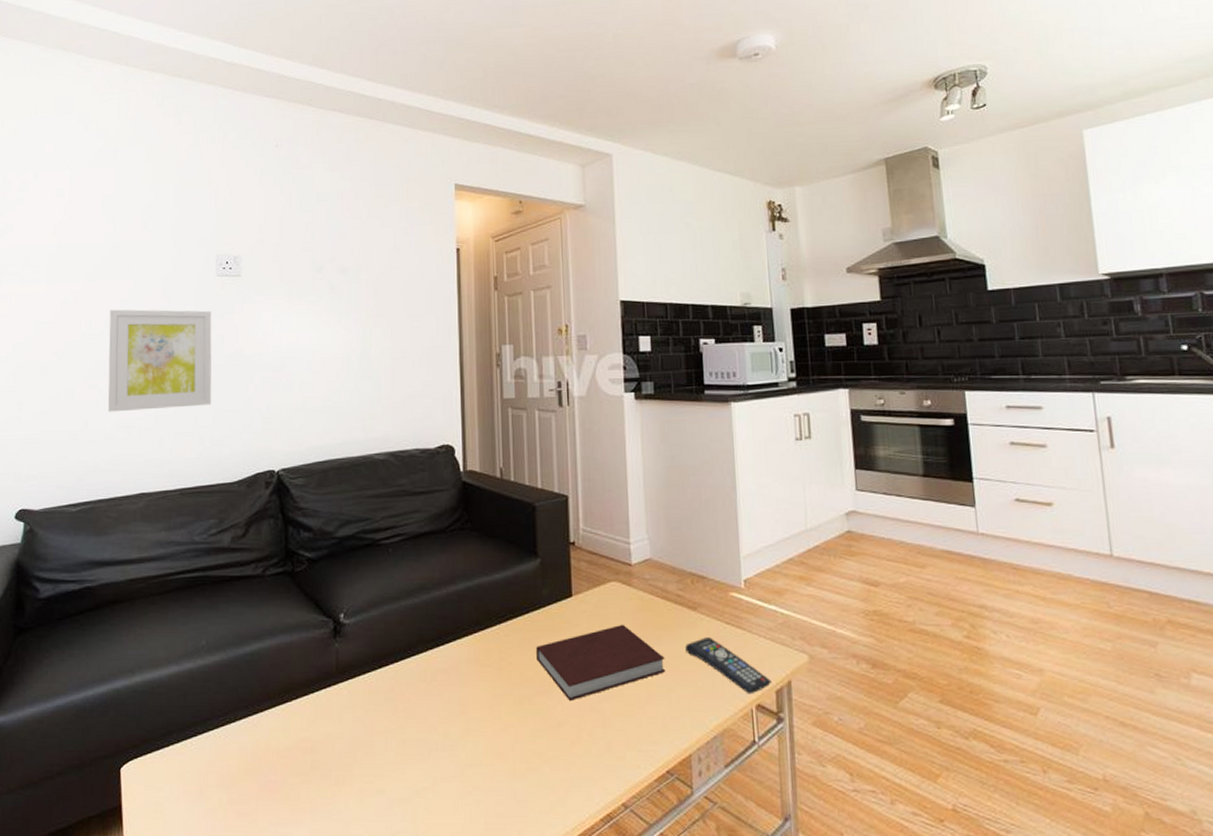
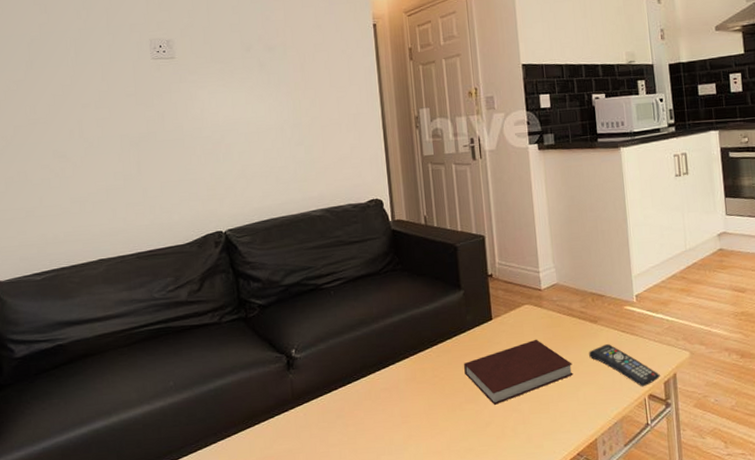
wall art: present [108,309,212,413] -> none [52,91,158,189]

